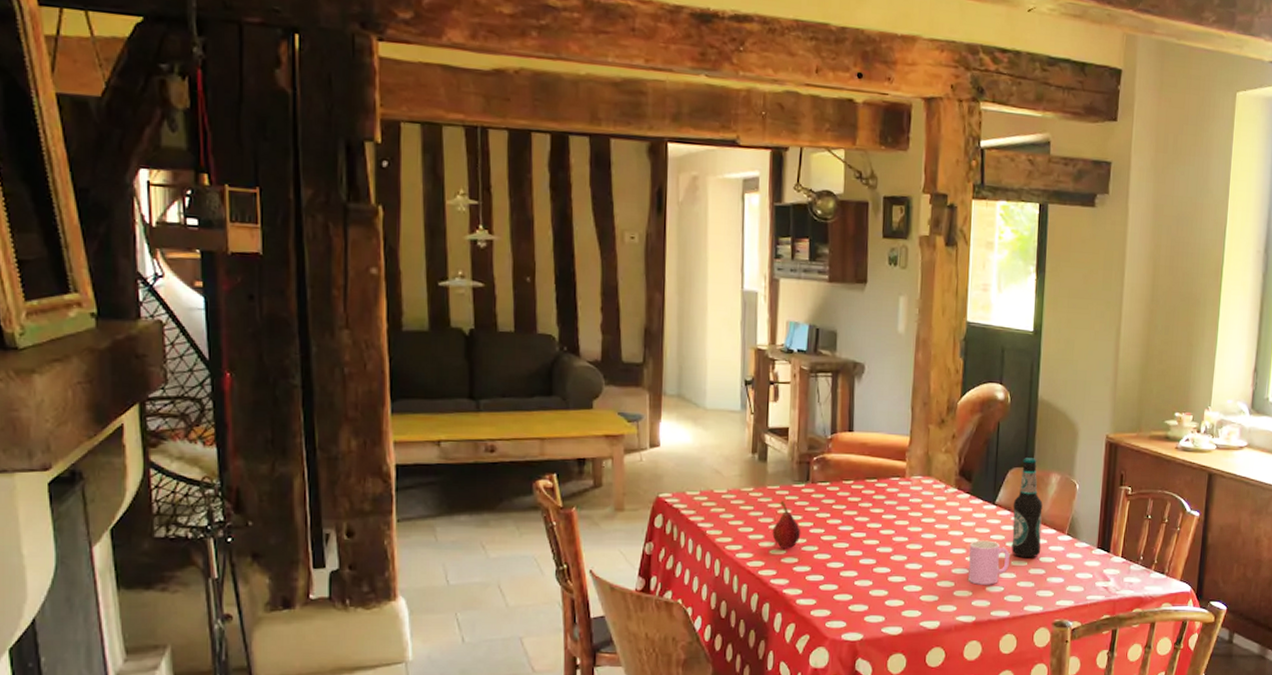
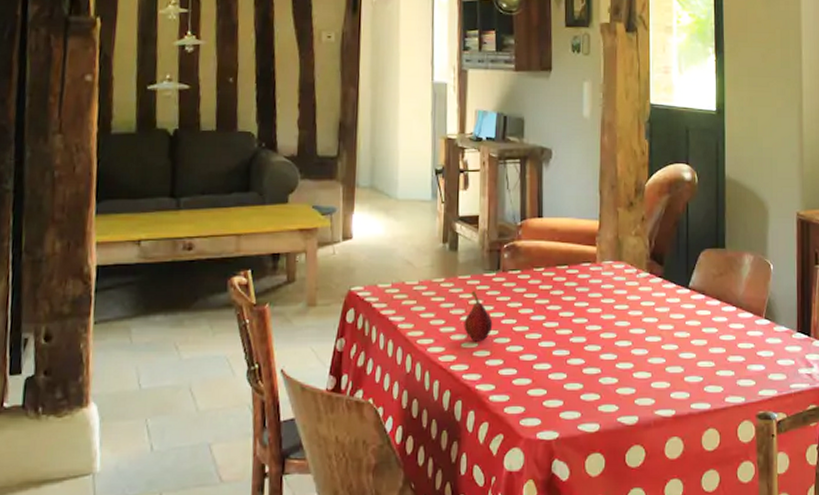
cup: present [968,540,1010,585] -> none [664,327,707,375]
bottle: present [1011,458,1043,558] -> none [707,238,739,345]

